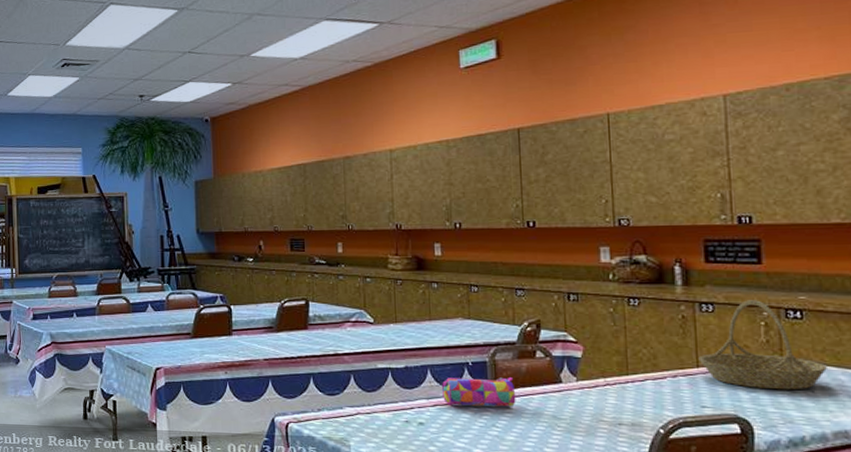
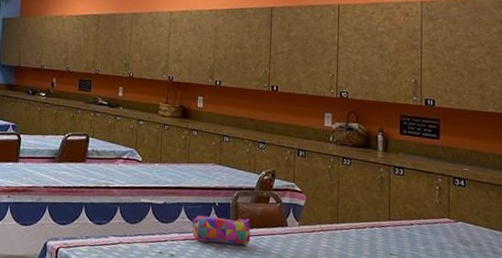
basket: present [698,300,827,390] -> none [390,168,480,245]

